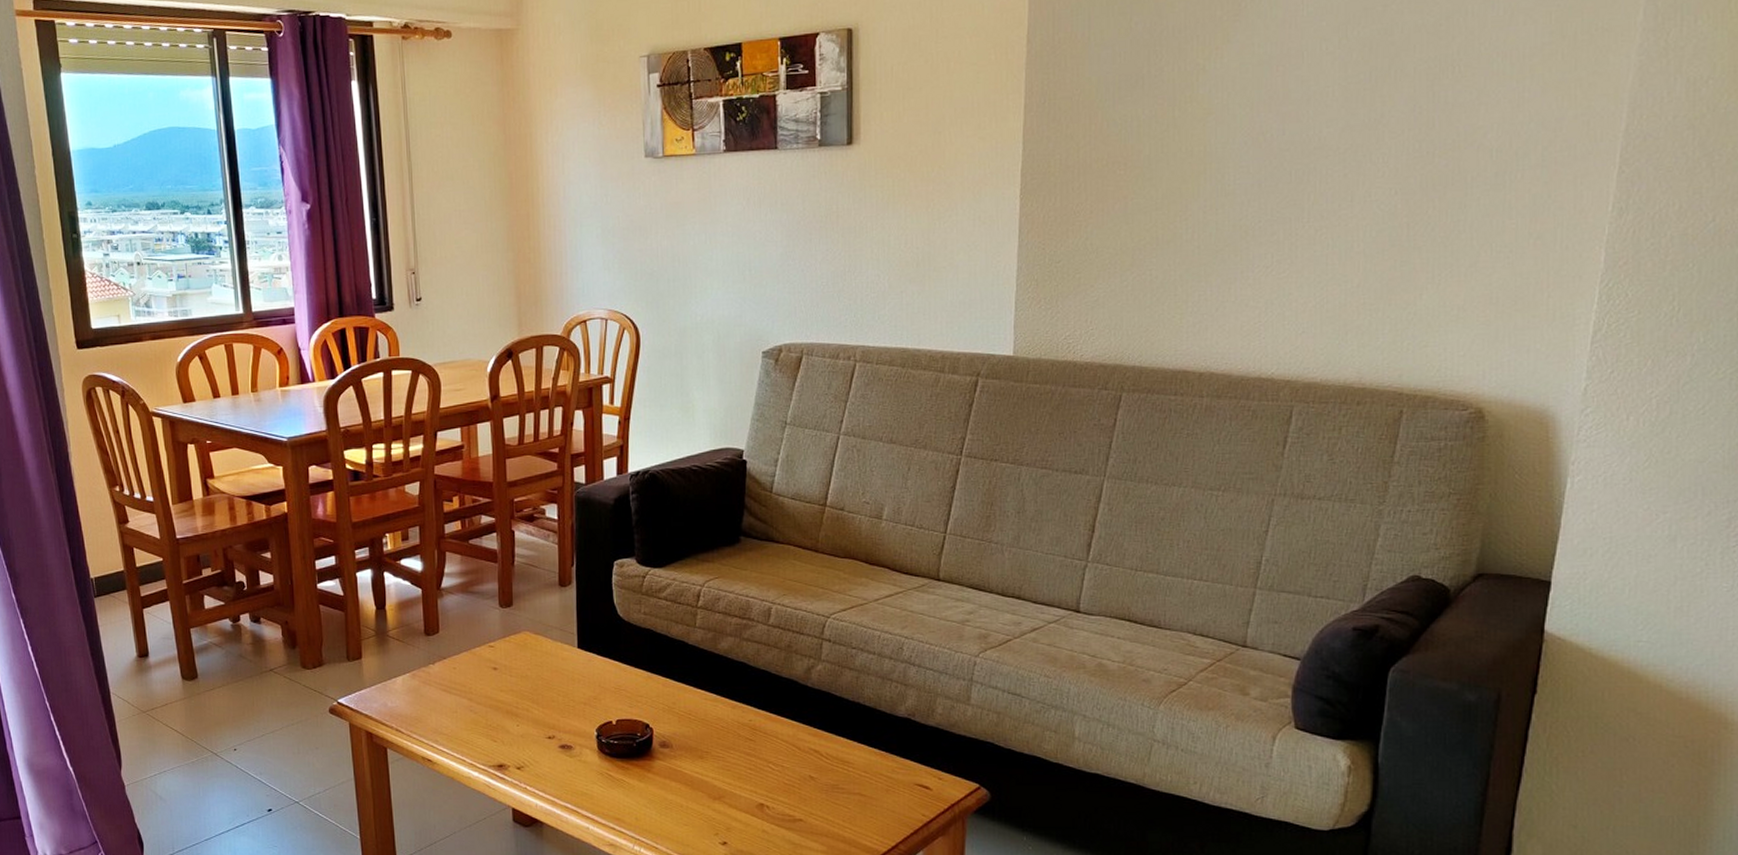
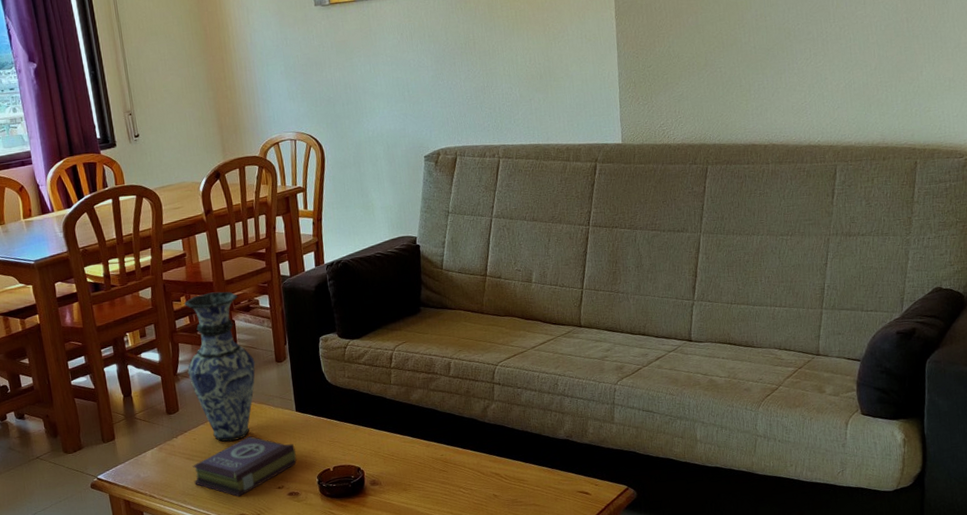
book: none [448,672,573,743] -> present [192,436,297,497]
vase: none [453,494,534,676] -> present [183,291,256,442]

